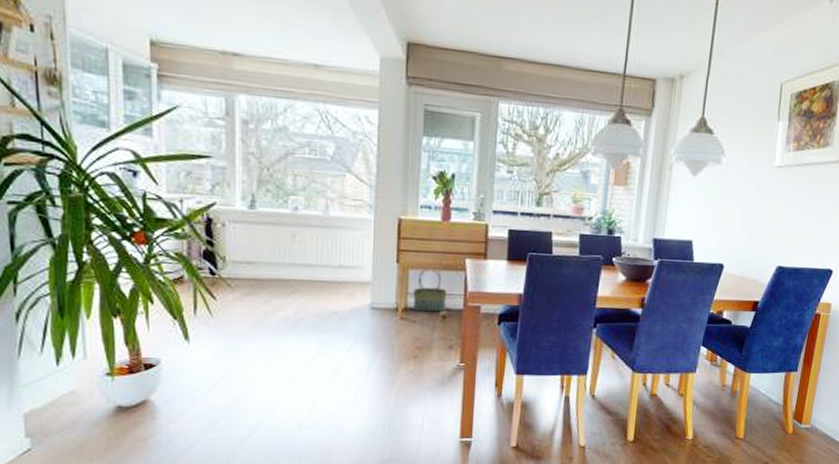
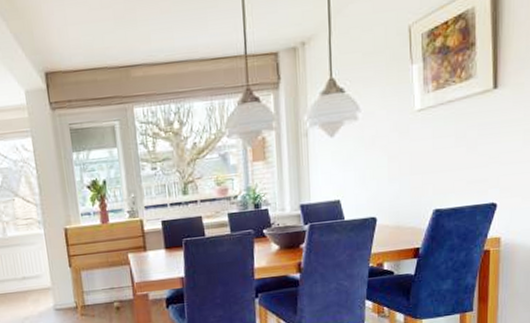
basket: present [412,268,448,312] -> none [87,266,118,307]

